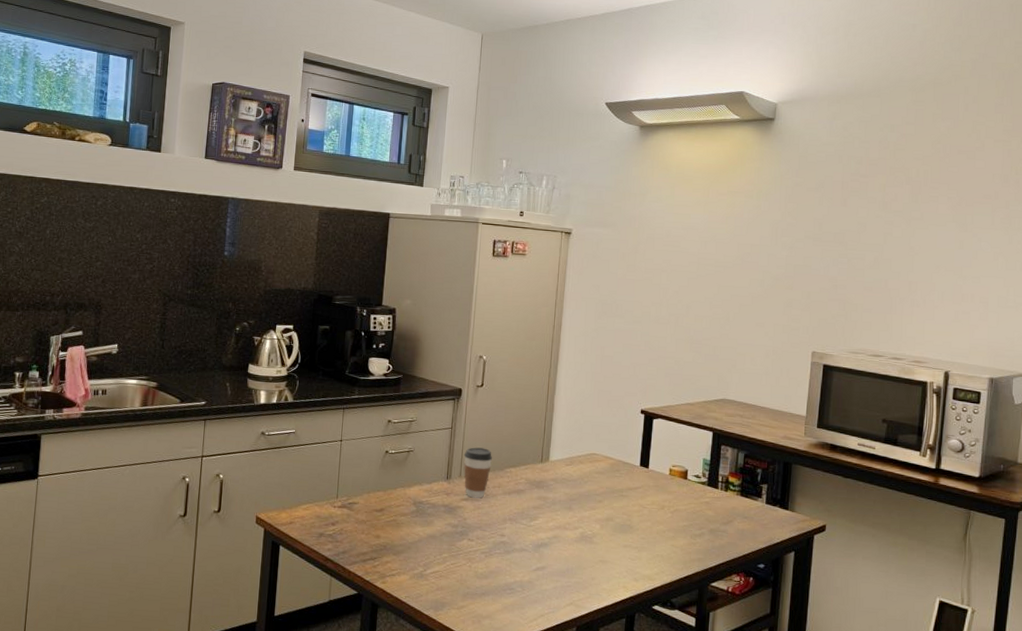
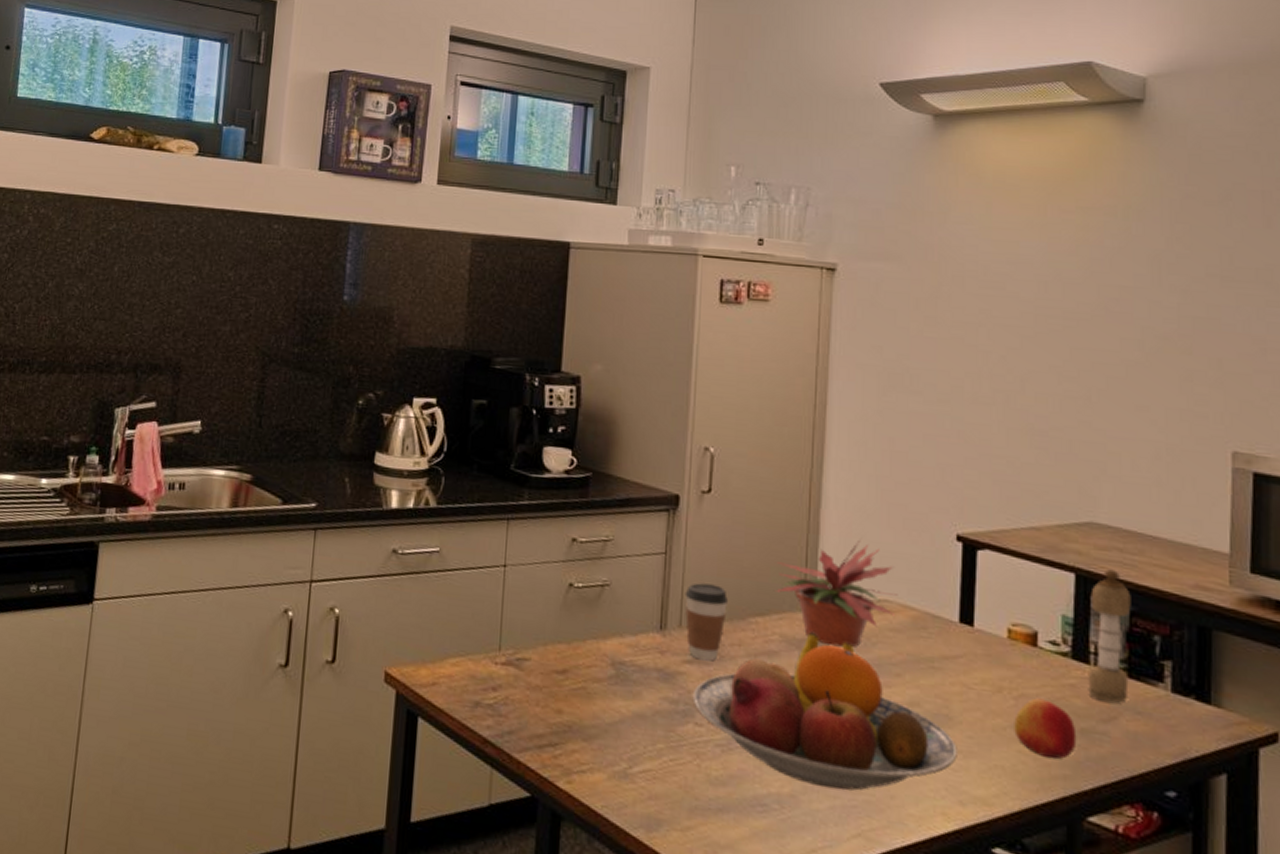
fruit bowl: none [467,476,635,576] -> present [692,631,957,791]
potted plant: none [523,416,602,485] -> present [775,541,898,647]
apple: none [670,511,708,549] -> present [1014,698,1077,760]
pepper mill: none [716,428,746,512] -> present [1088,569,1131,703]

